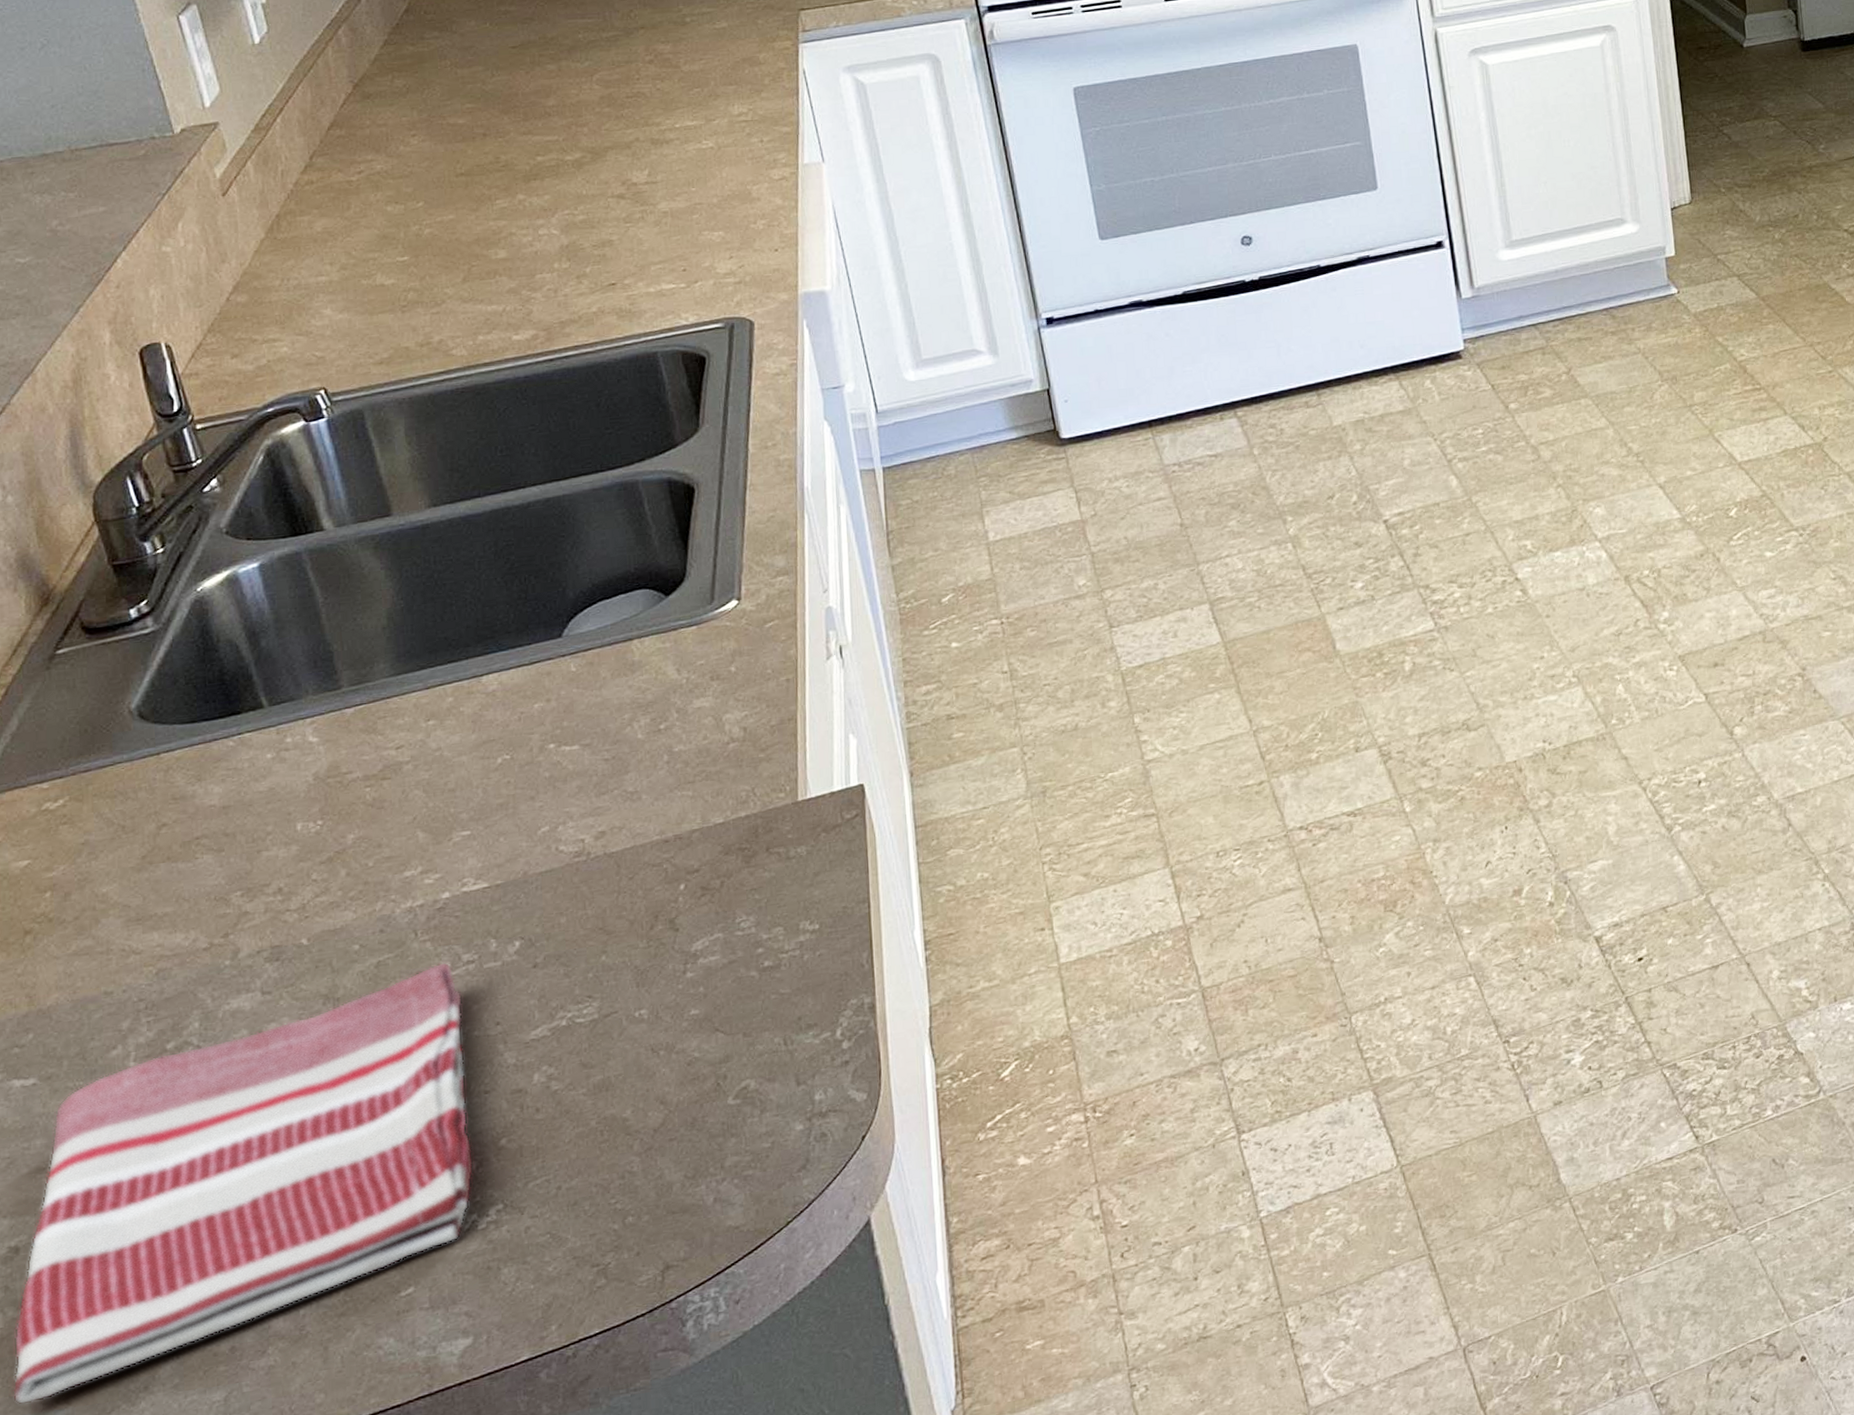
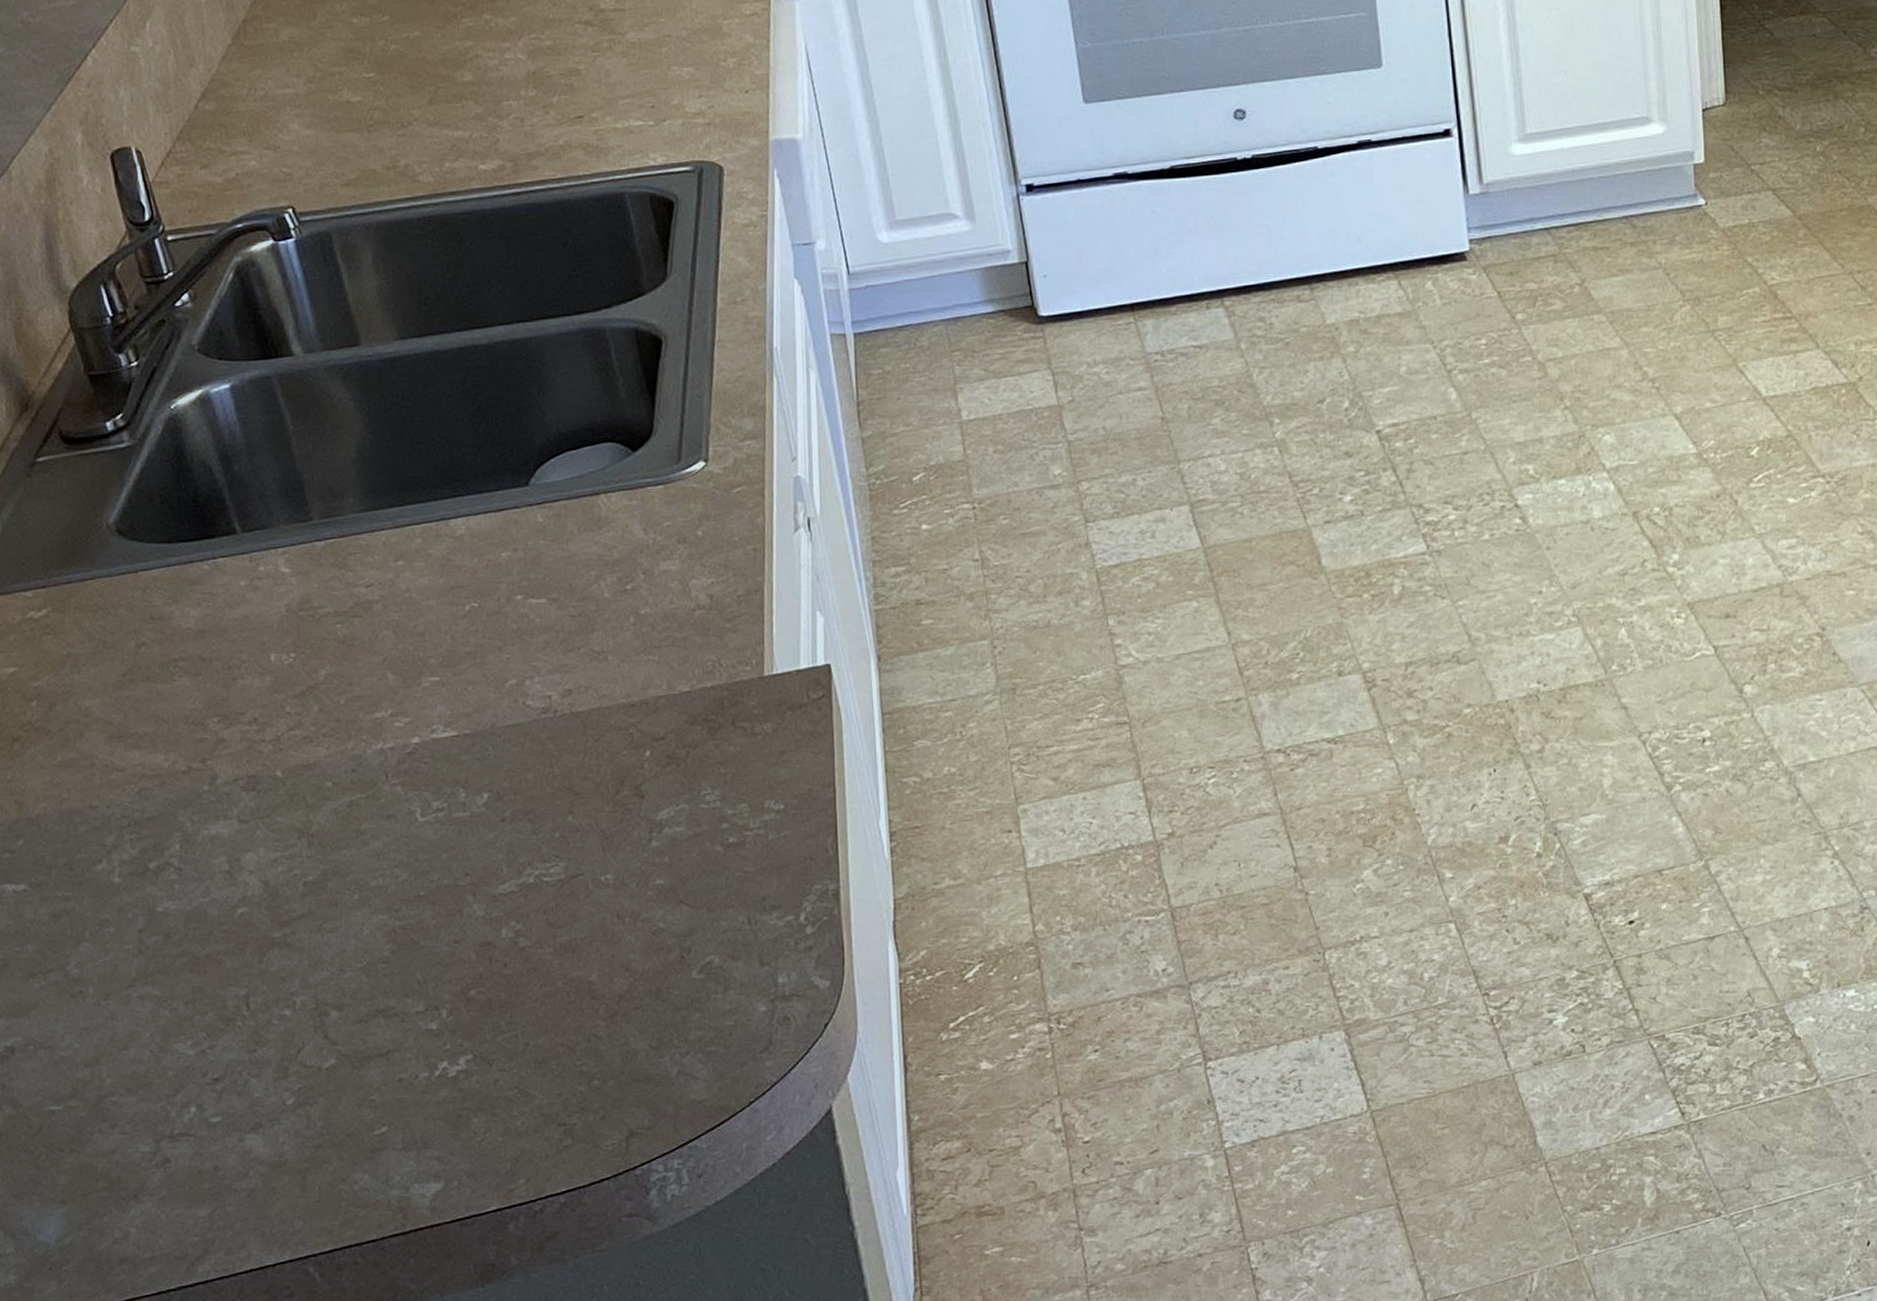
dish towel: present [12,962,474,1405] -> none [11,808,445,1200]

